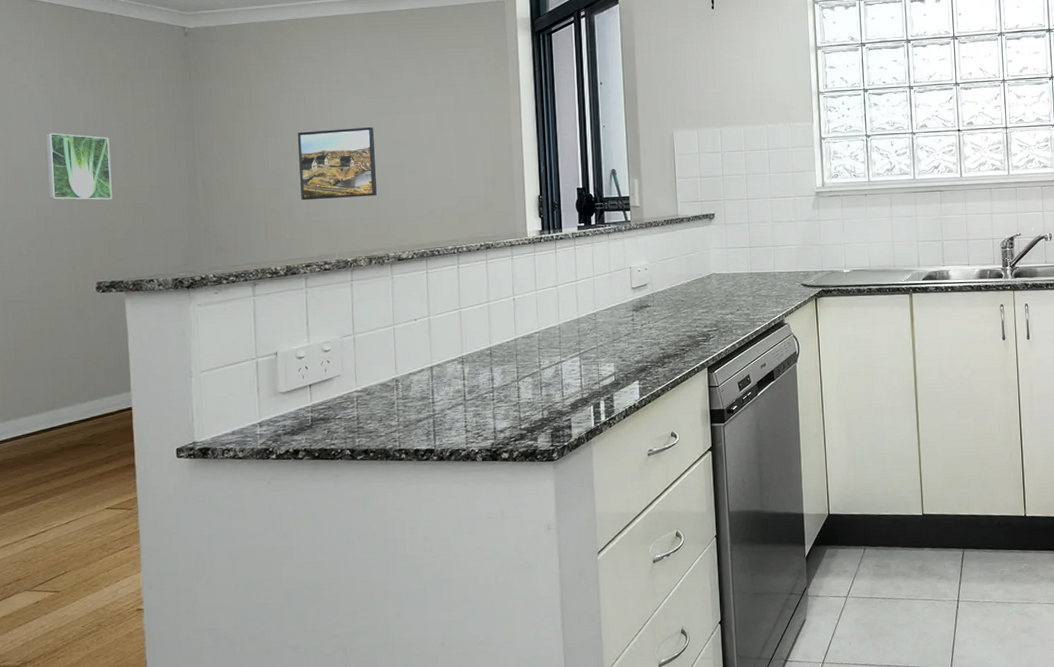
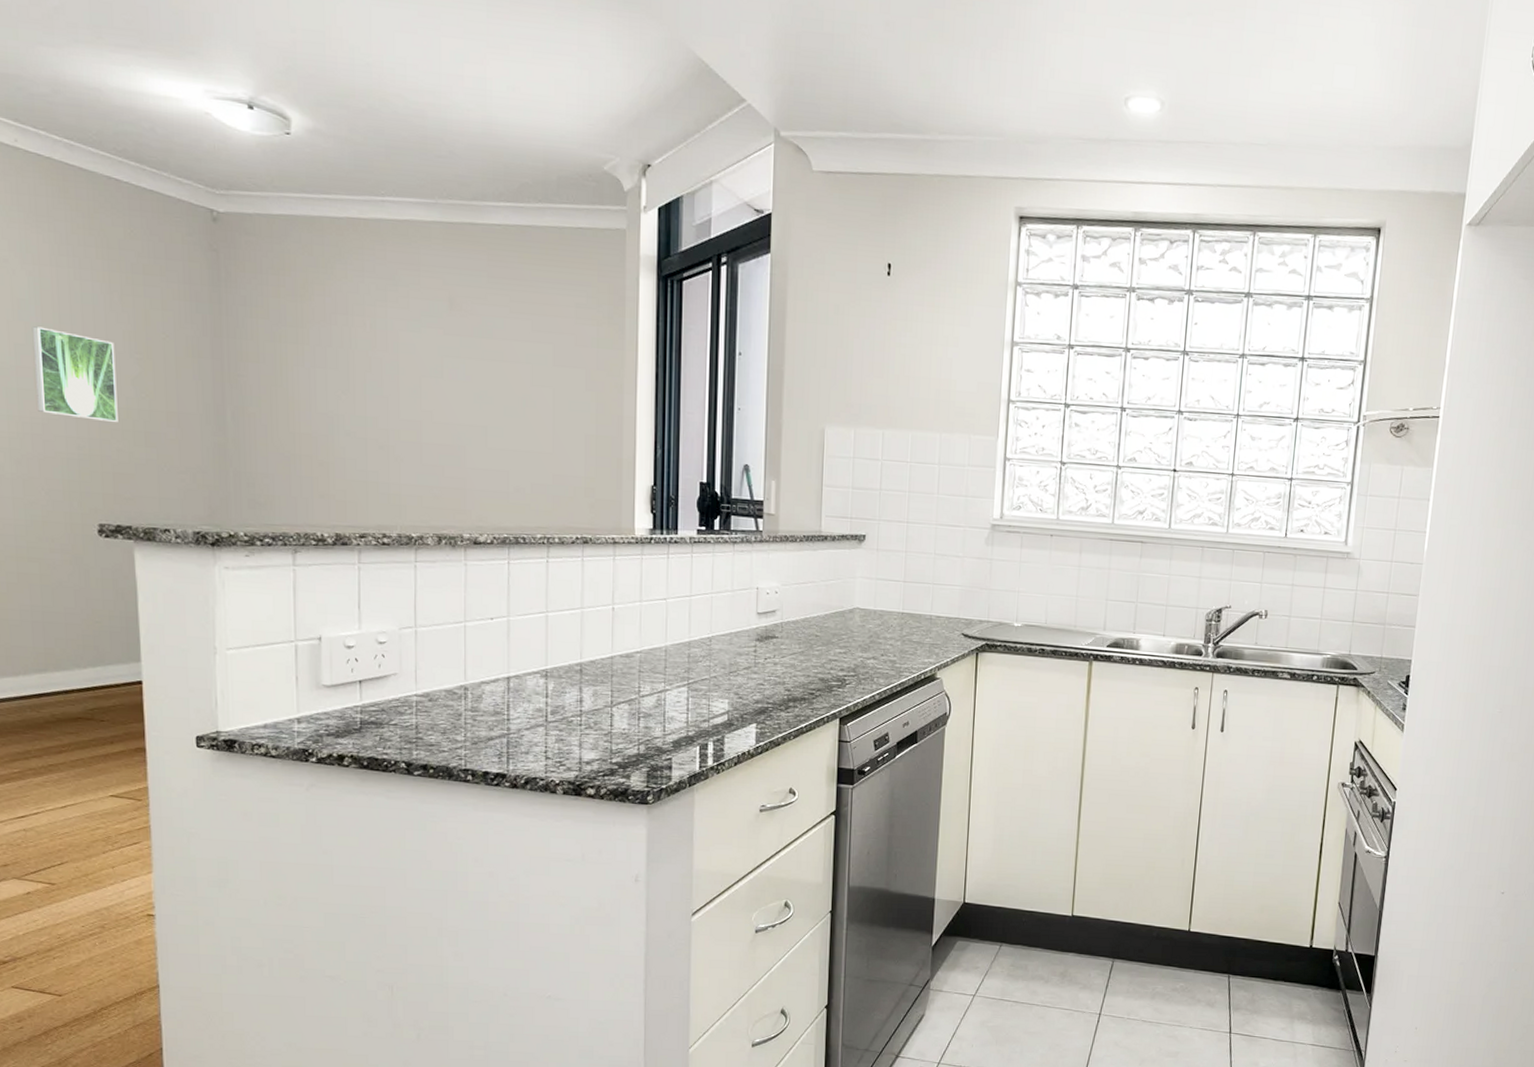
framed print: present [297,127,378,201] -> none [354,366,452,461]

